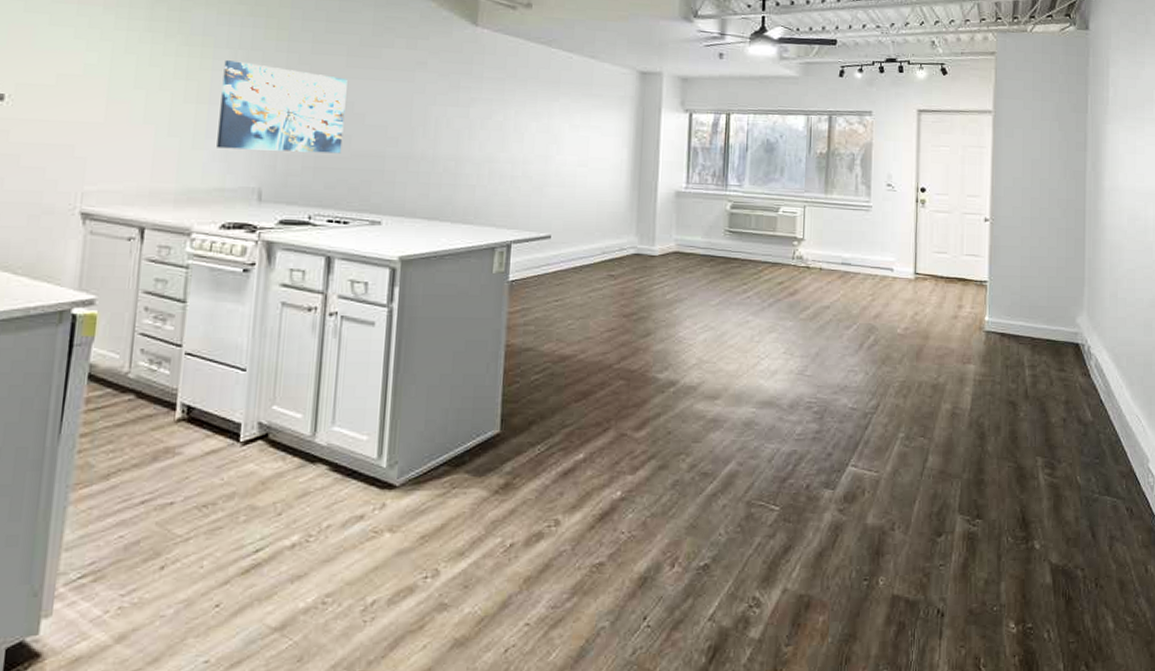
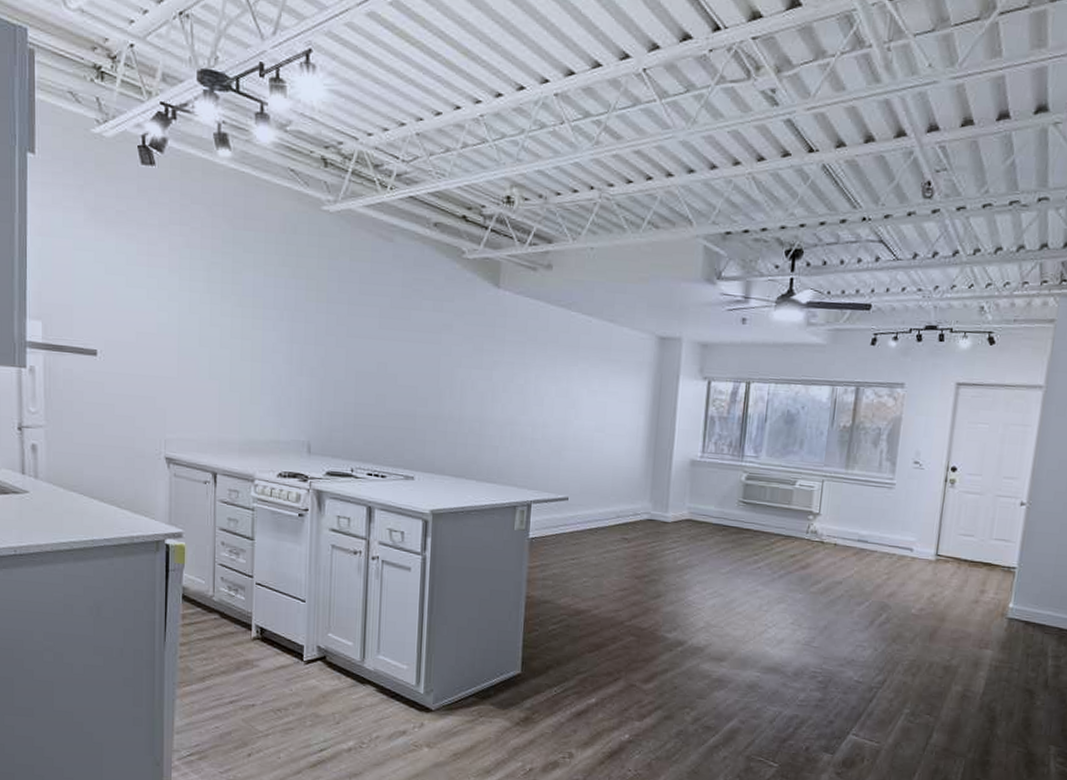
wall art: present [217,60,348,154] -> none [271,321,381,412]

